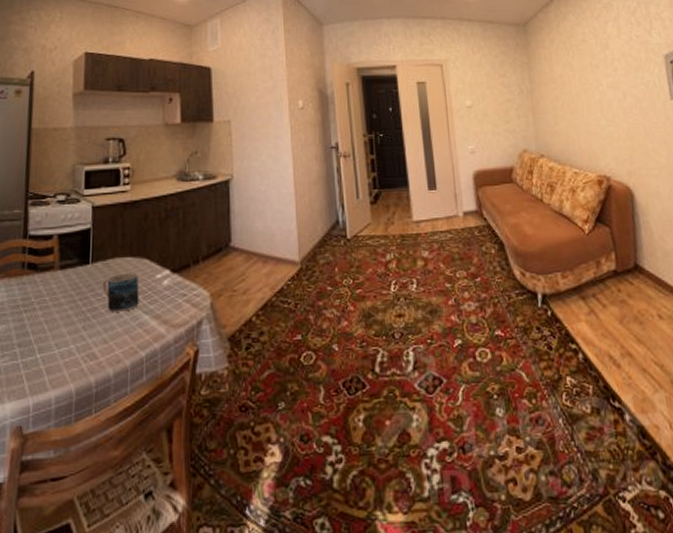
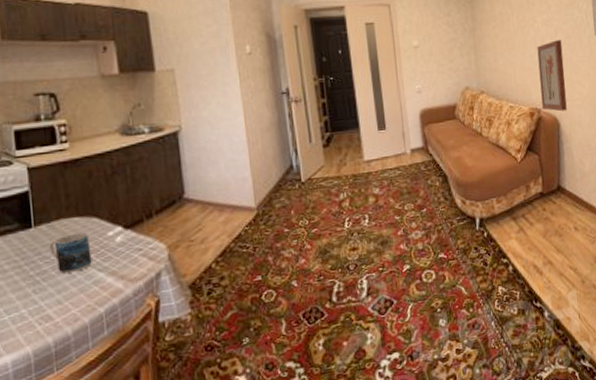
wall art: none [603,104,642,181] -> present [537,40,567,112]

